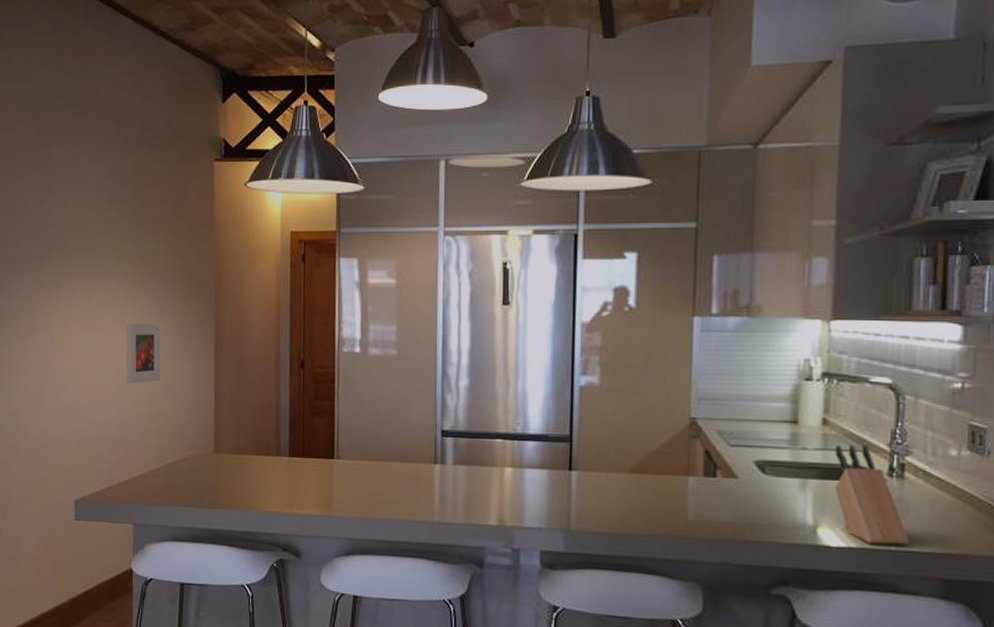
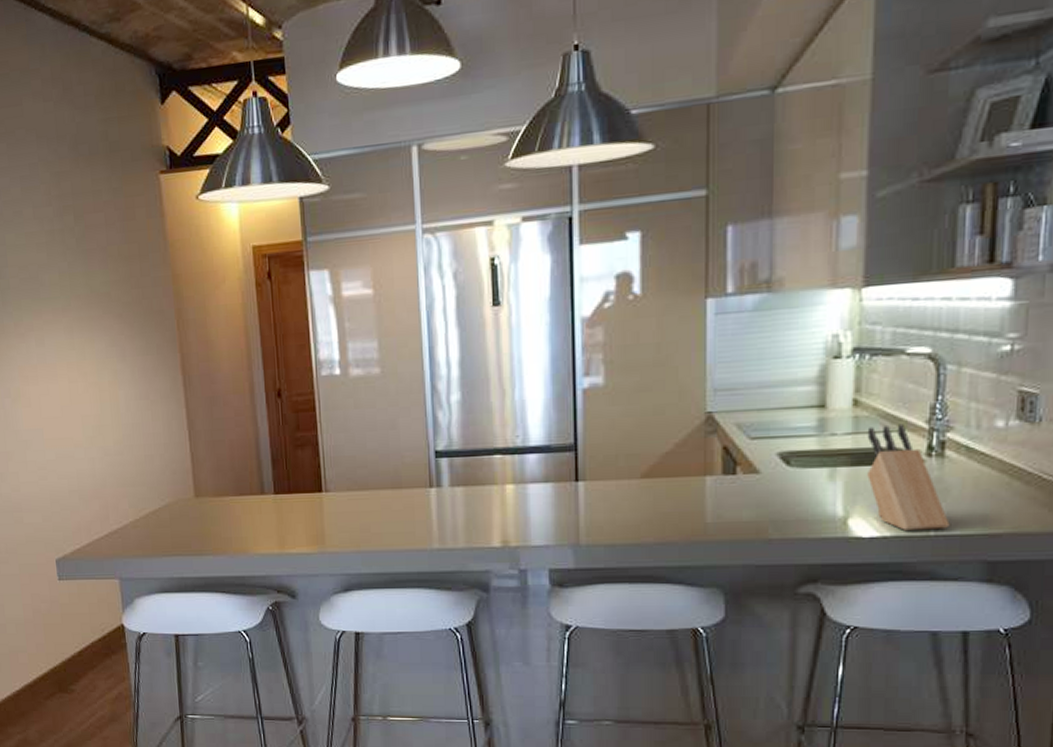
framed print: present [126,323,161,384] -> none [87,363,129,432]

